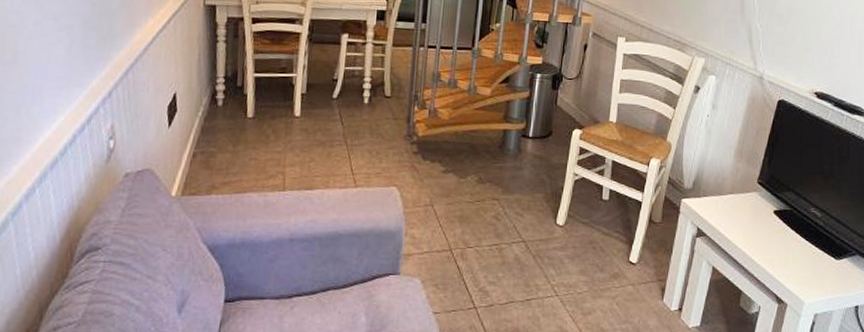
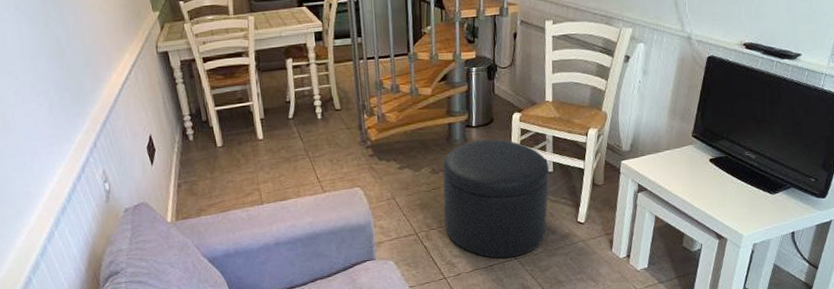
ottoman: none [483,153,605,293] -> present [442,139,550,259]

